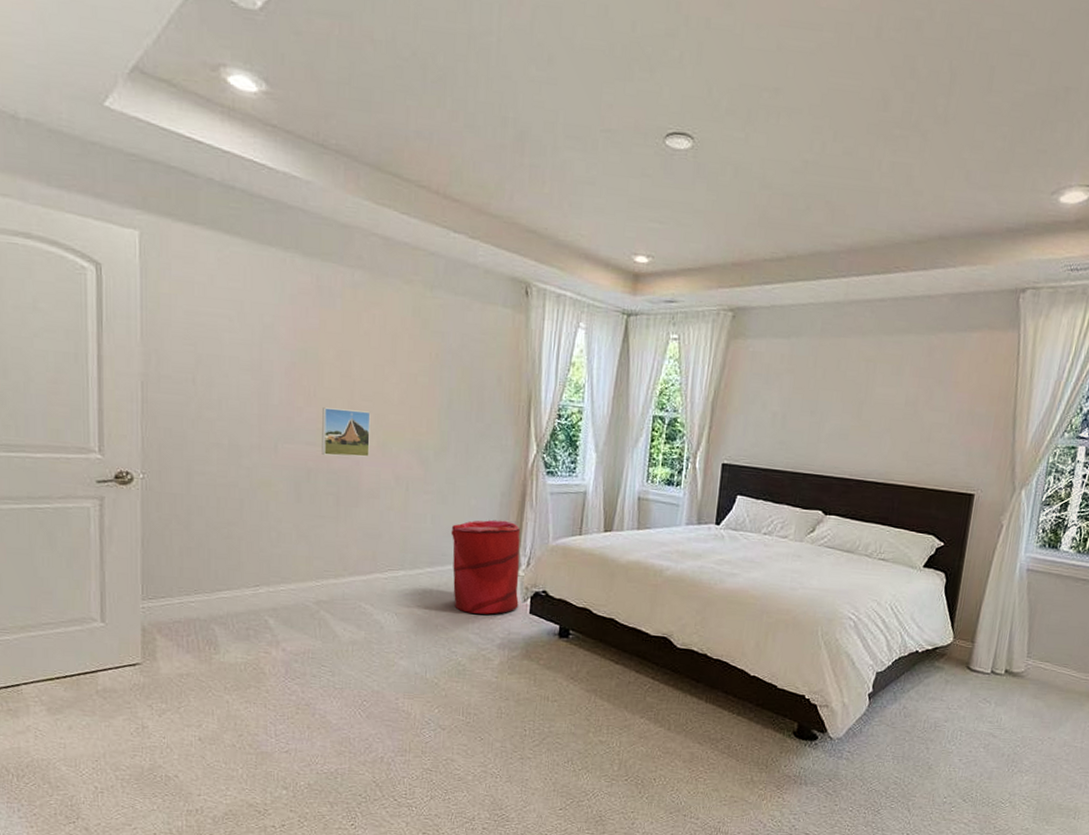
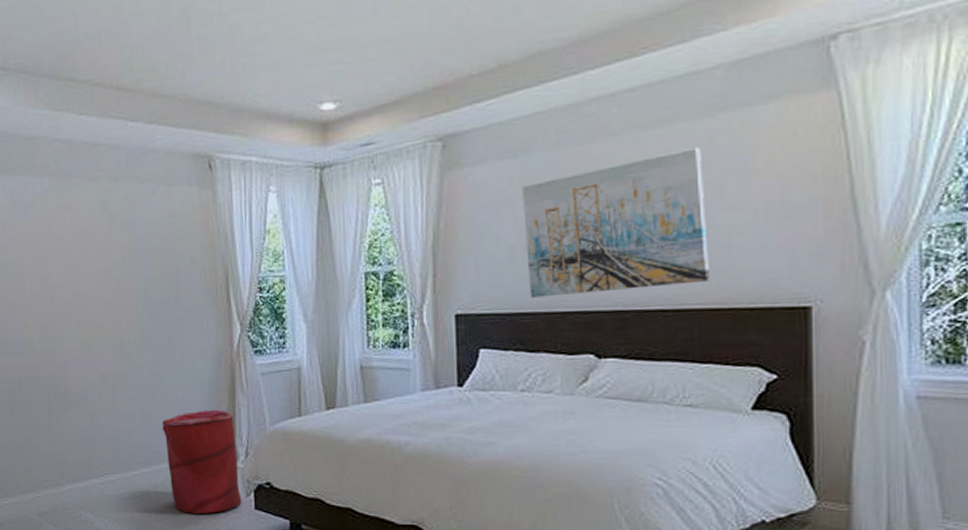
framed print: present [322,407,371,457] -> none [27,314,74,364]
wall art: none [782,356,923,465] -> present [522,147,709,298]

